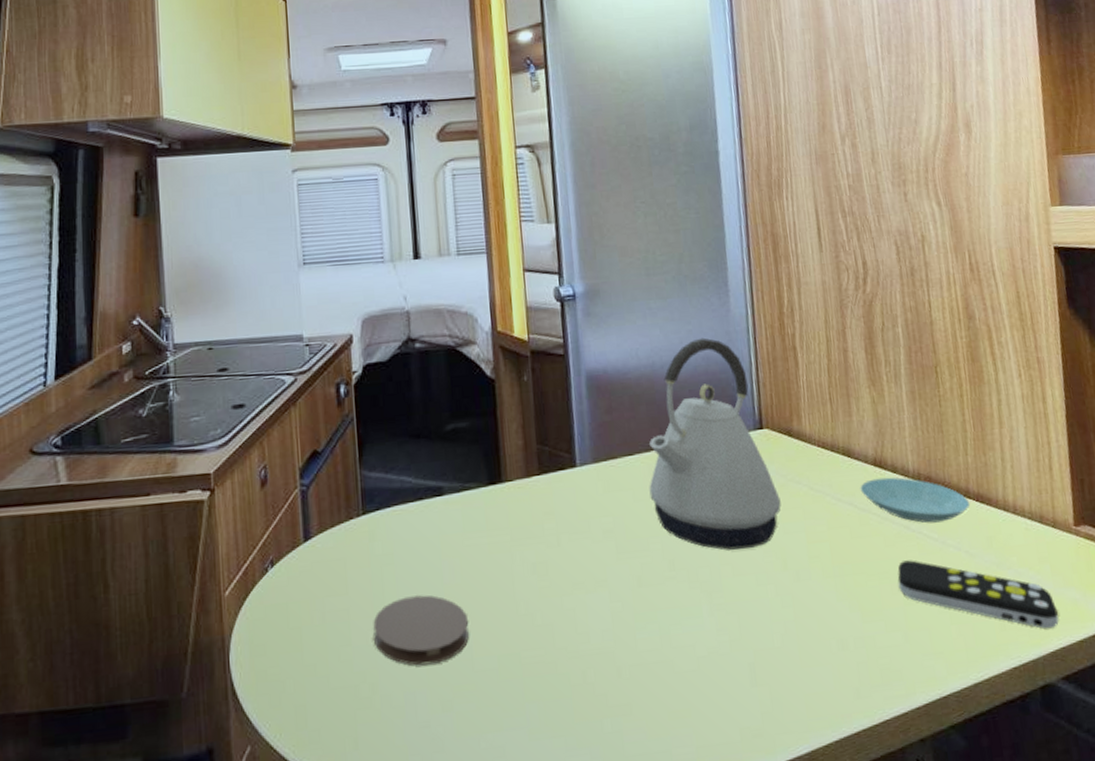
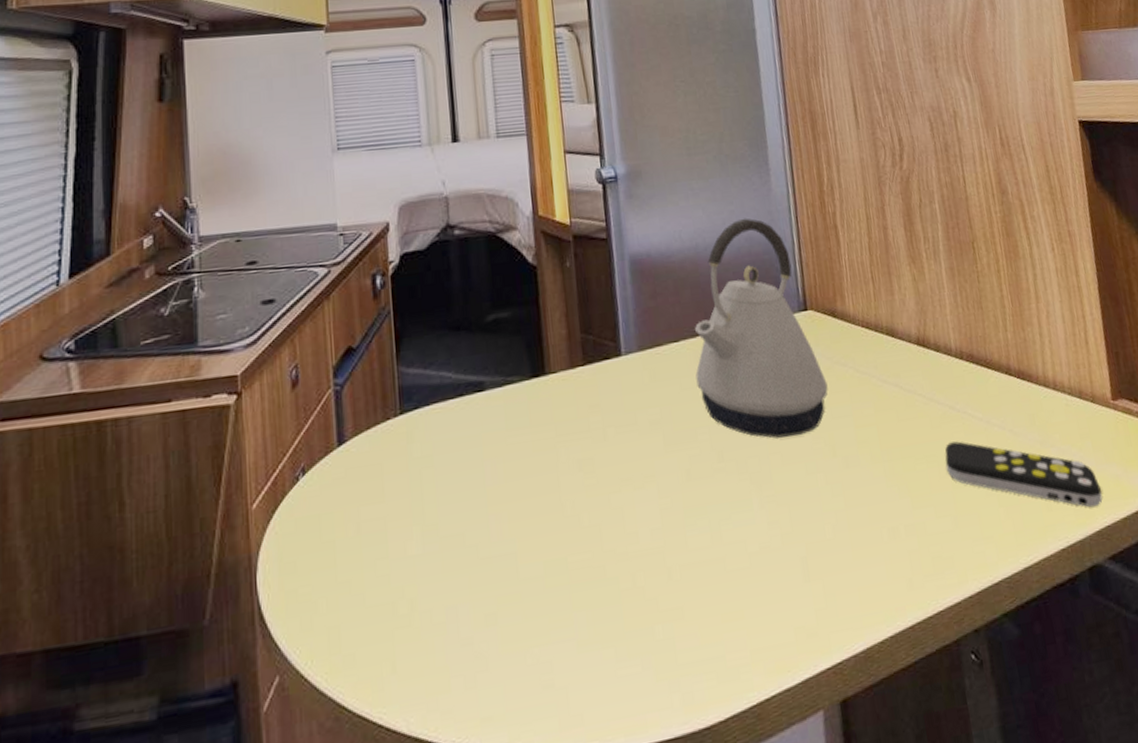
coaster: present [373,595,470,666] -> none [411,499,514,577]
saucer: present [860,477,971,523] -> none [905,356,1012,403]

